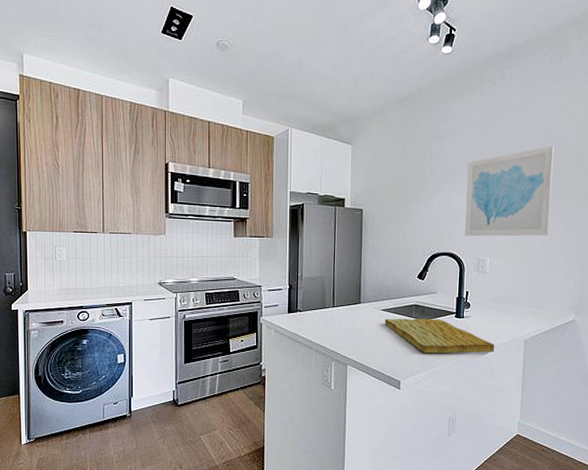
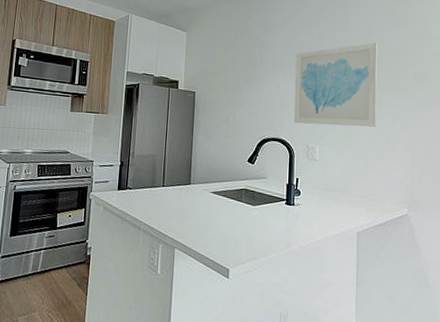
cutting board: present [384,318,495,354] -> none [214,202,327,245]

